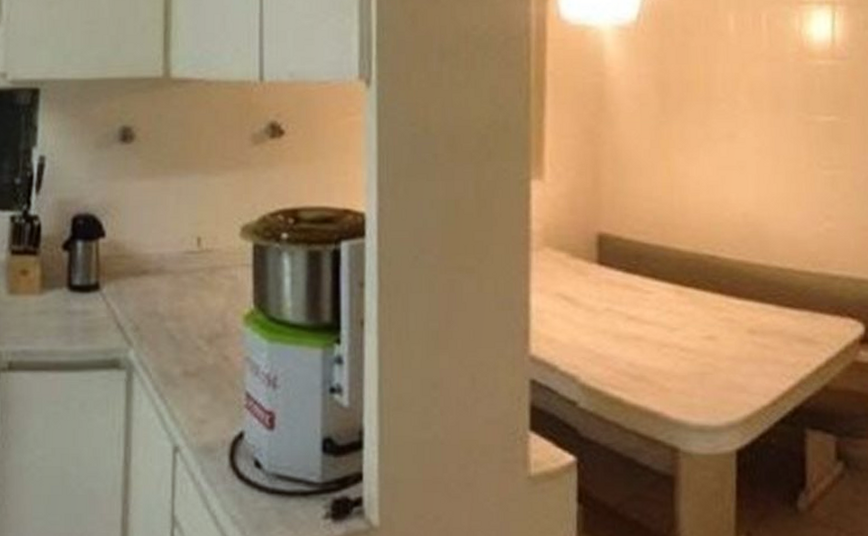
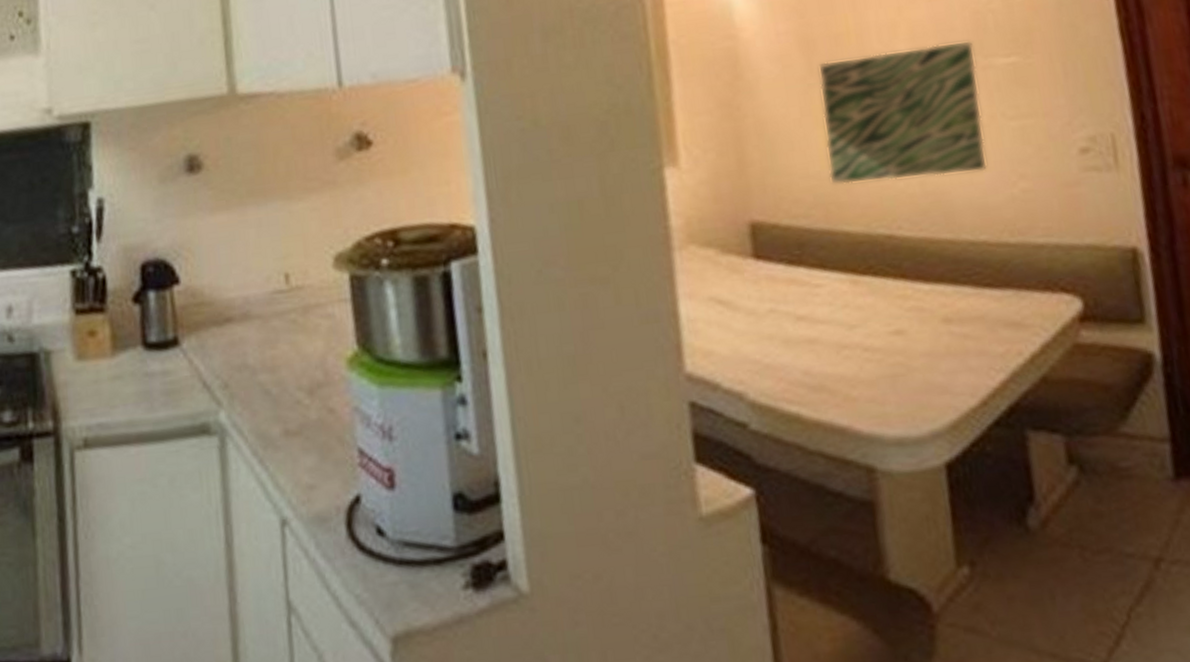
wall art: none [668,98,802,211] -> present [818,40,988,185]

